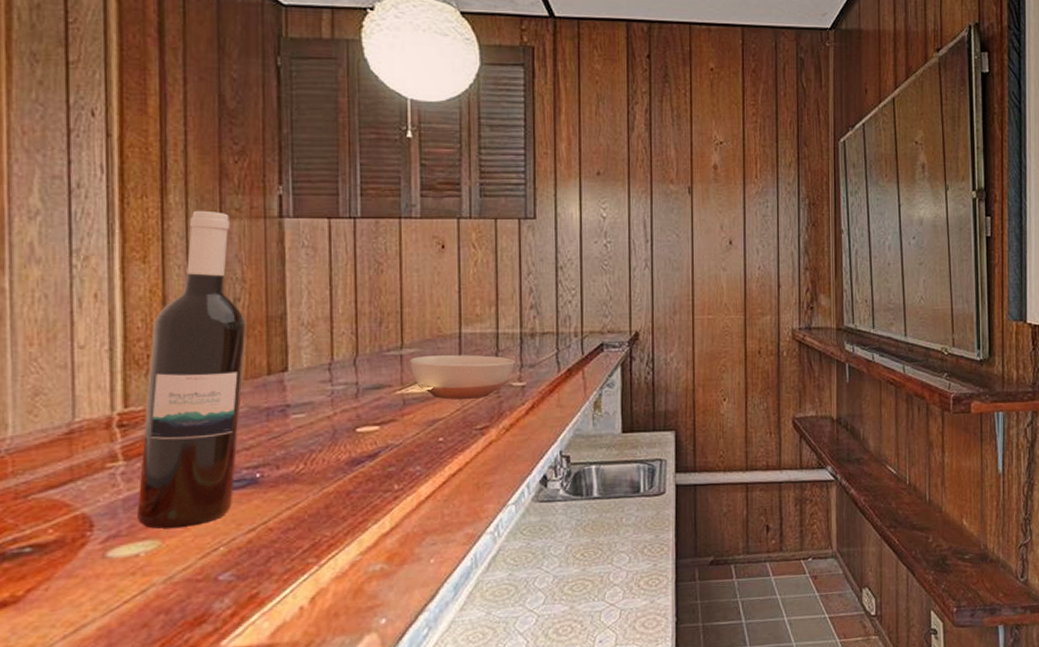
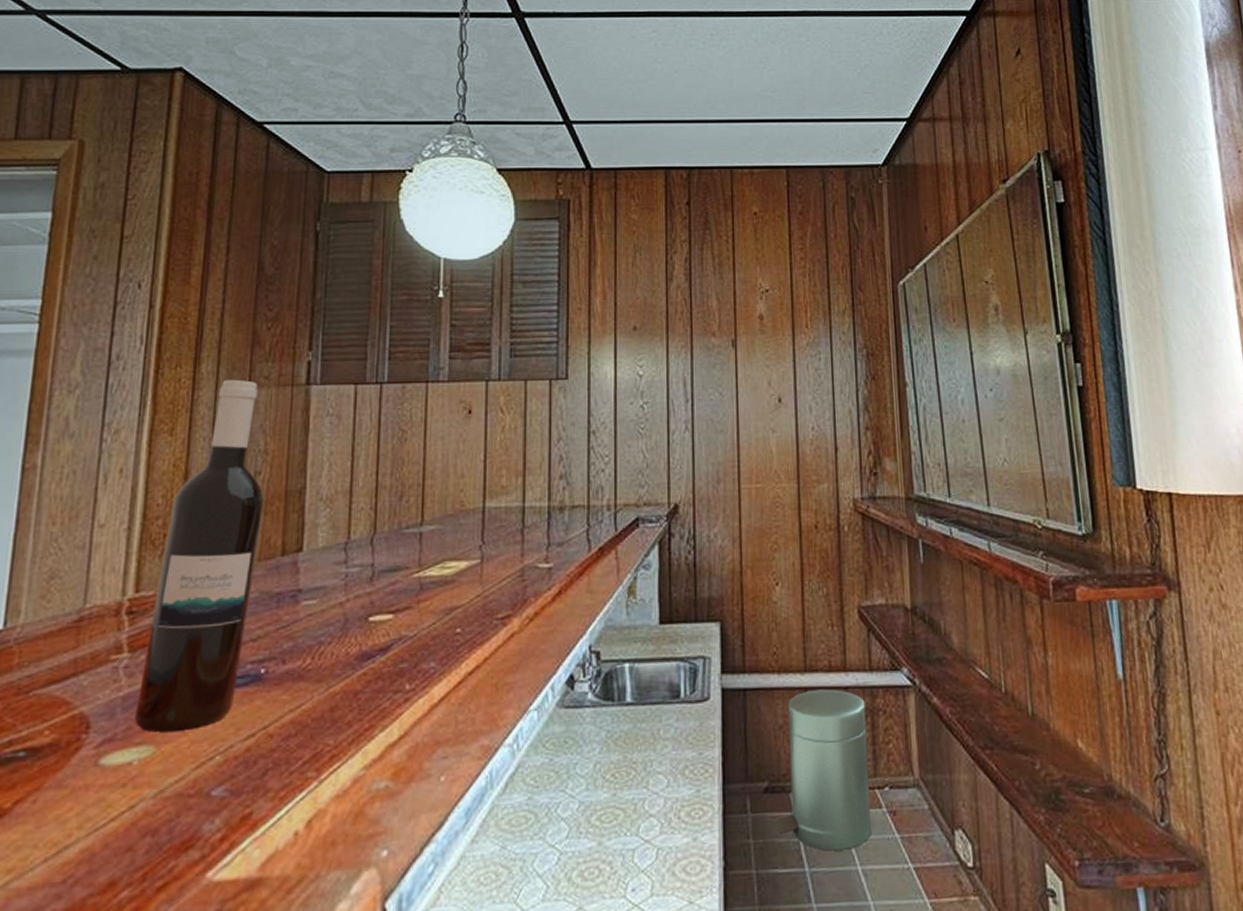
bowl: present [409,355,516,400] -> none [429,532,543,585]
trash can: none [720,484,797,607] -> present [777,689,871,851]

